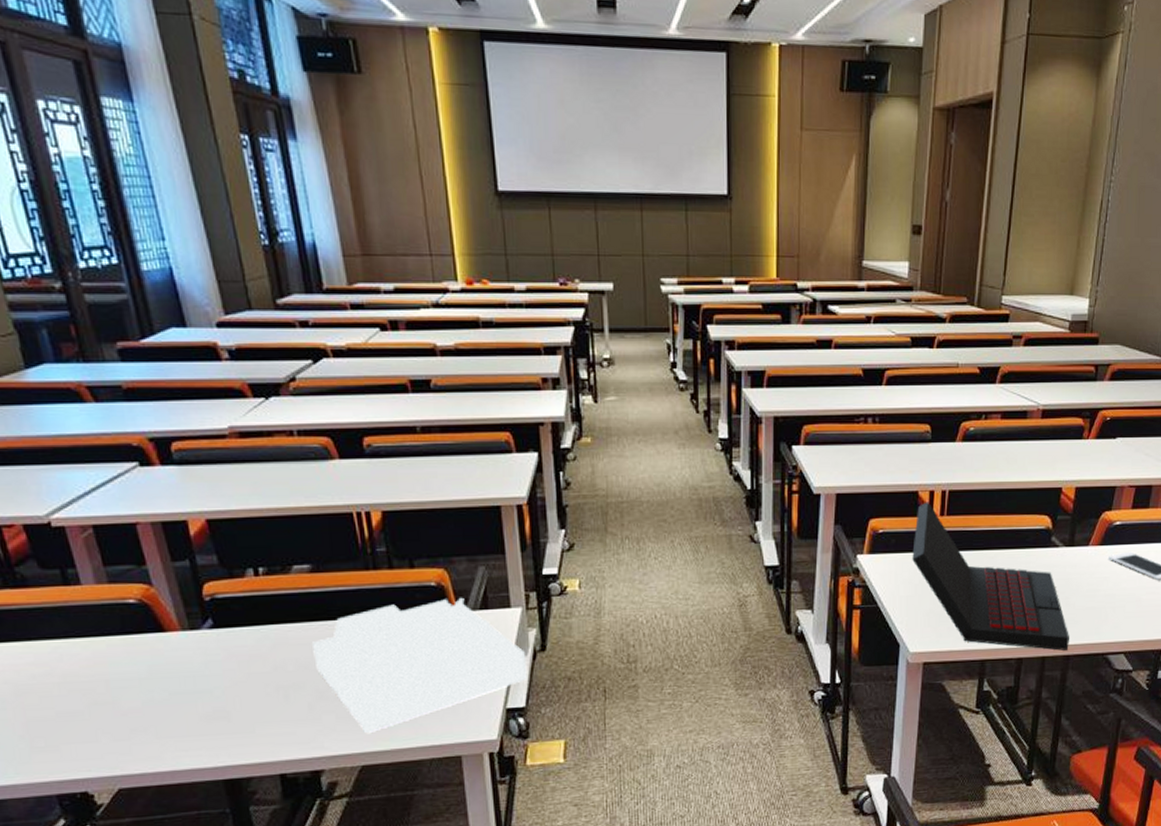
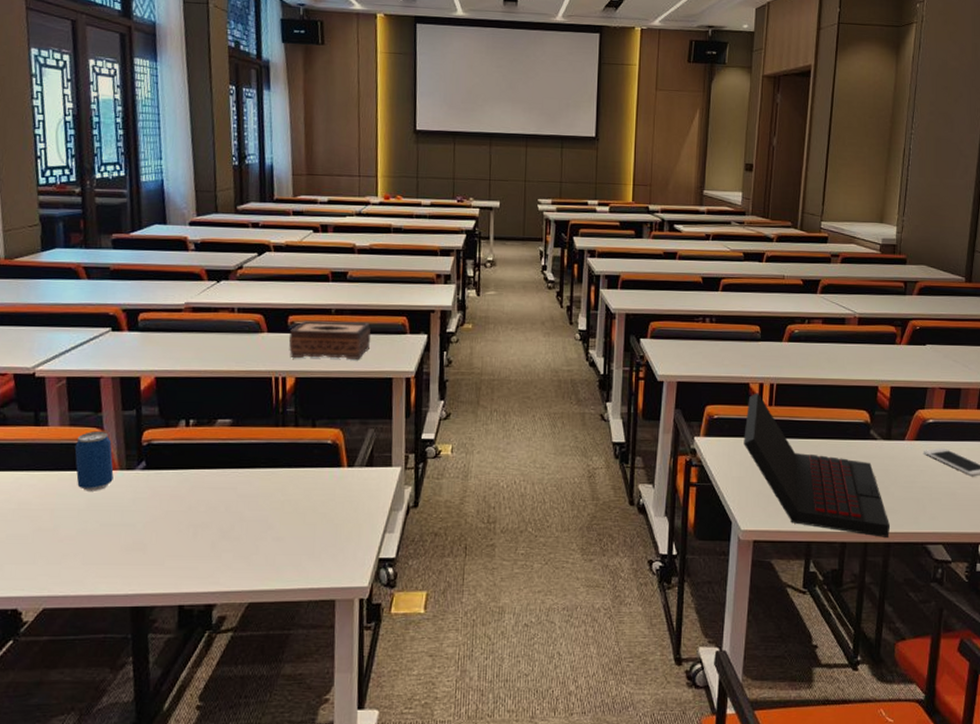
beverage can: none [119,586,176,657] -> present [74,430,114,491]
paper stack: present [312,597,527,733] -> none [223,455,401,572]
tissue box: none [367,442,470,488] -> present [288,321,371,359]

